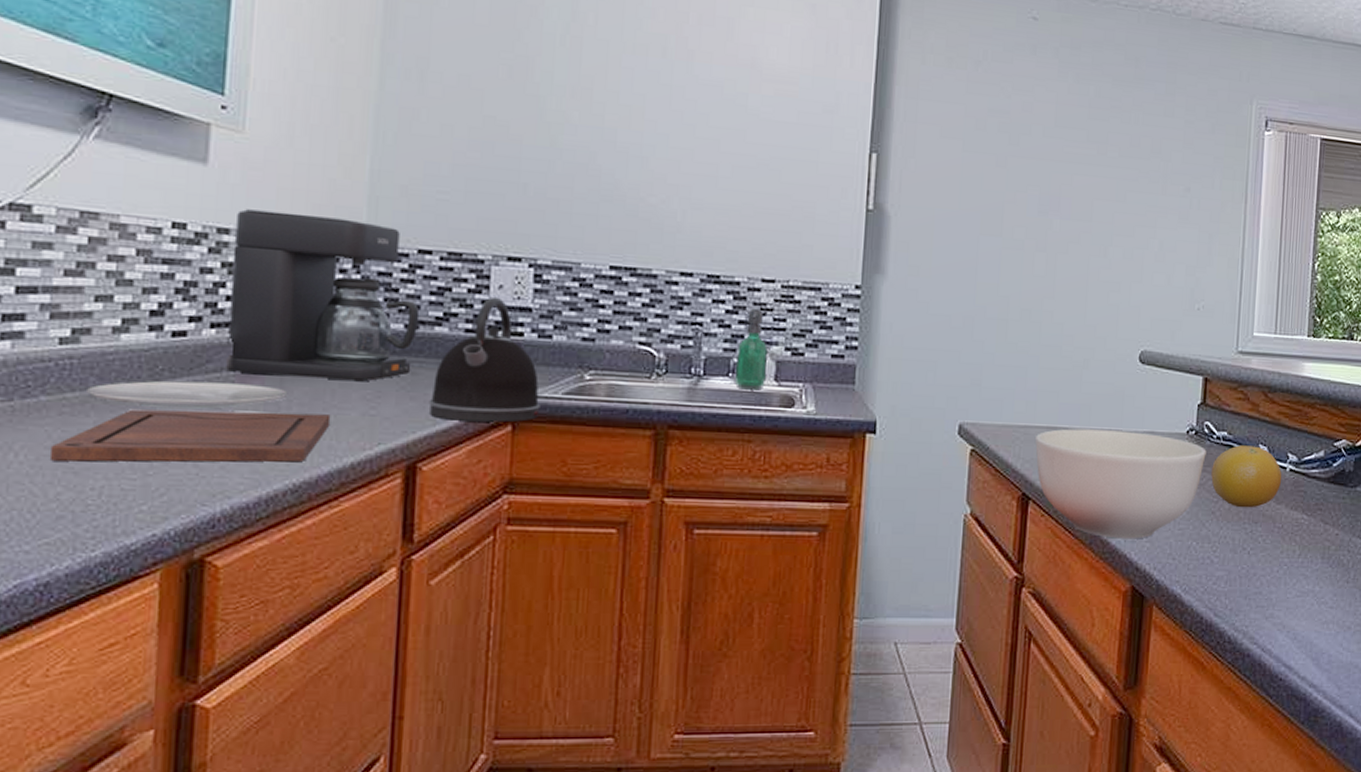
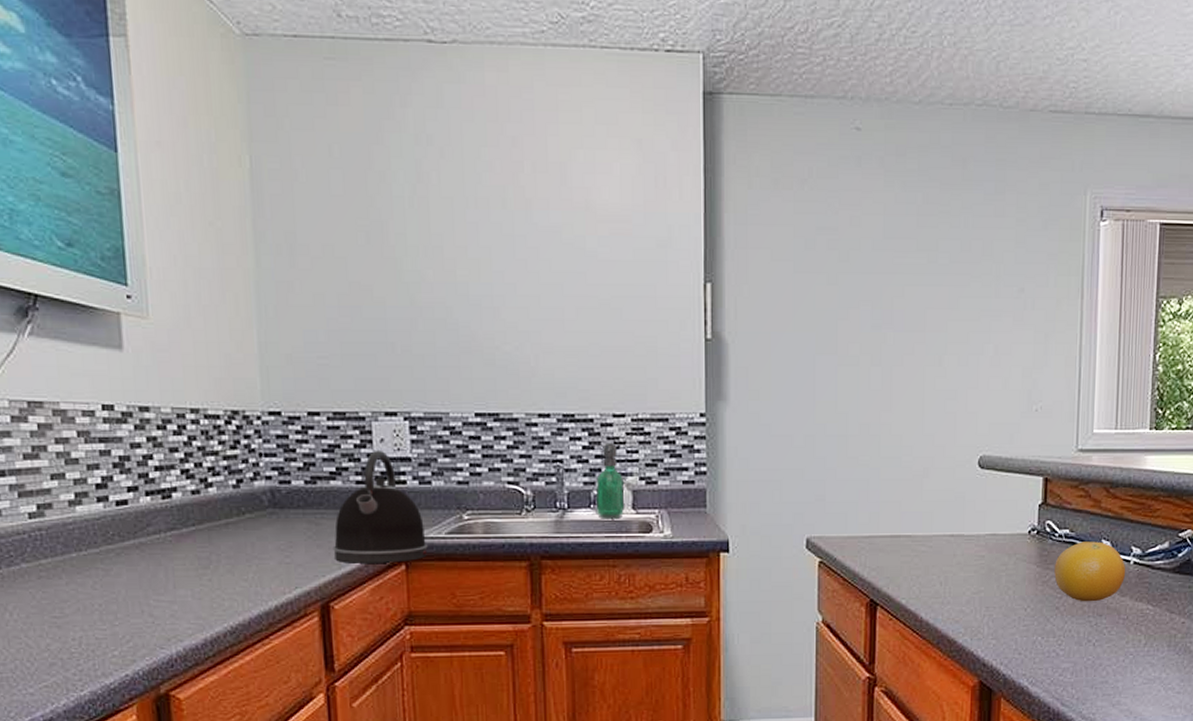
cutting board: present [49,409,331,462] -> none [35,565,254,617]
plate: present [87,381,288,409] -> none [56,543,216,567]
coffee maker: present [226,209,420,382] -> none [153,388,316,535]
bowl: present [1035,428,1206,539] -> none [880,535,1049,638]

